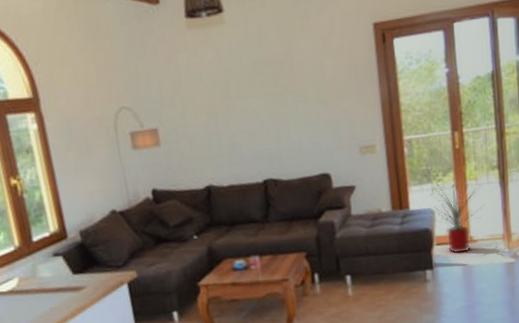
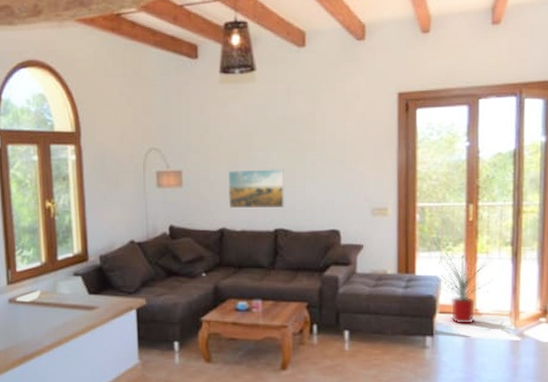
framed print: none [207,115,272,164] -> present [227,168,285,209]

